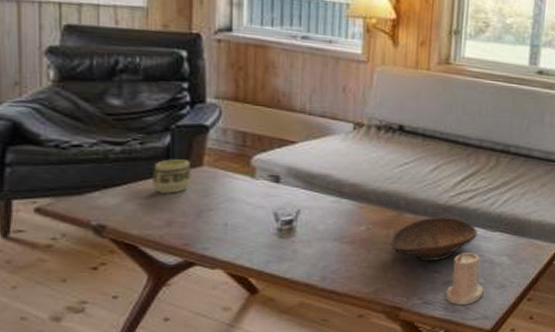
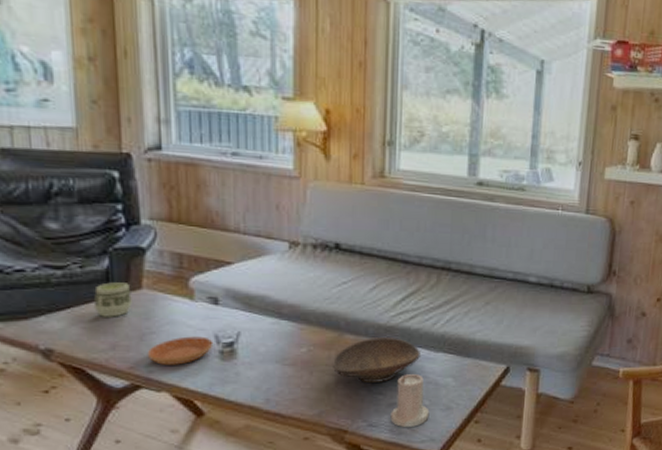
saucer: none [203,213,272,242] -> present [147,336,214,365]

